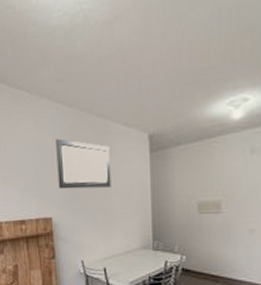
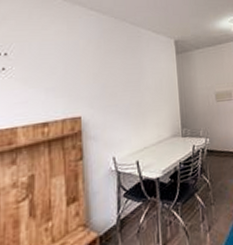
wall art: present [55,138,111,190] -> none [89,41,143,88]

